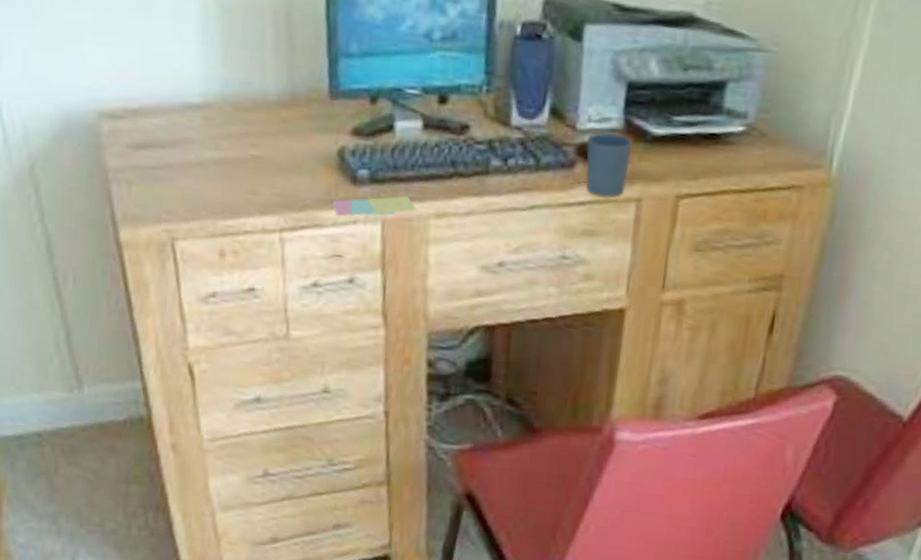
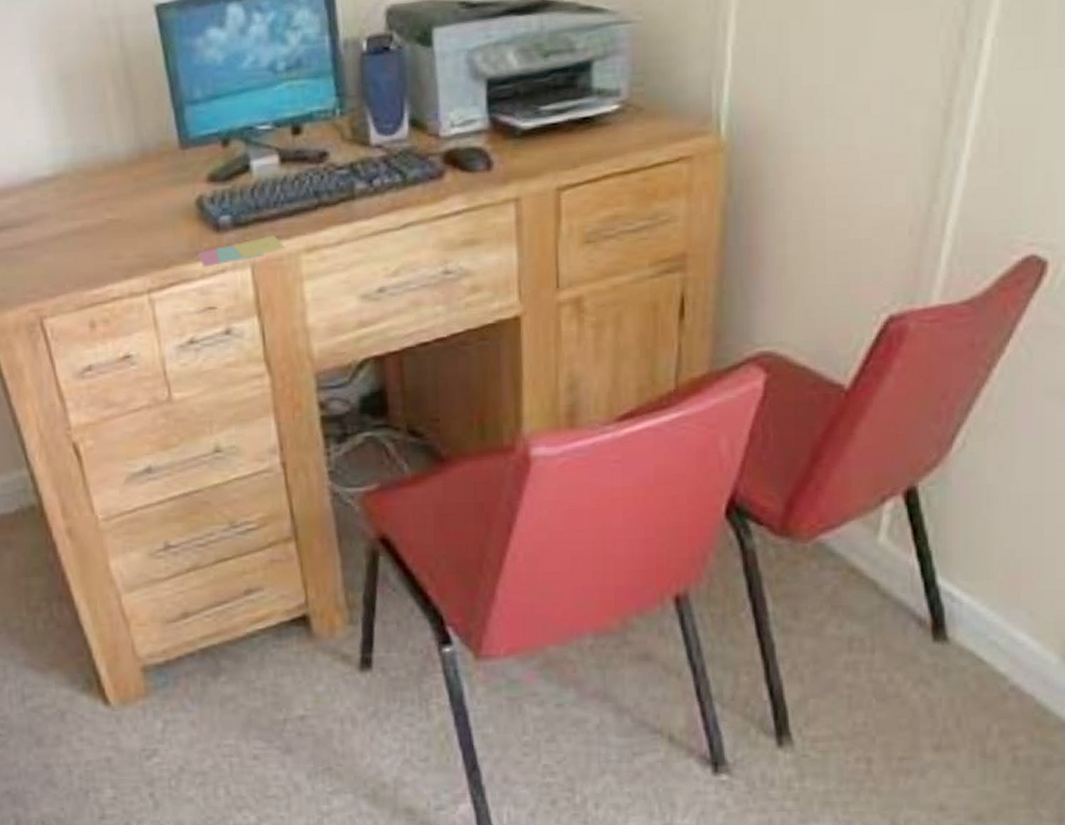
mug: present [585,133,633,200] -> none [453,135,502,205]

